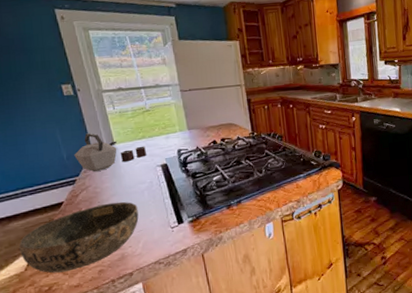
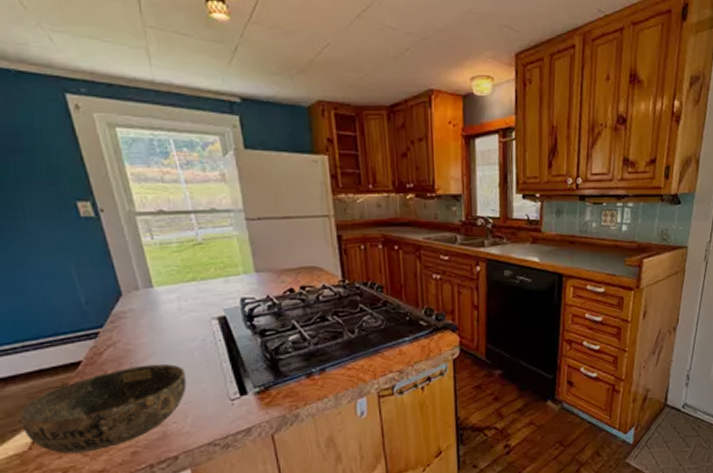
kettle: present [74,133,147,173] -> none [96,270,199,324]

